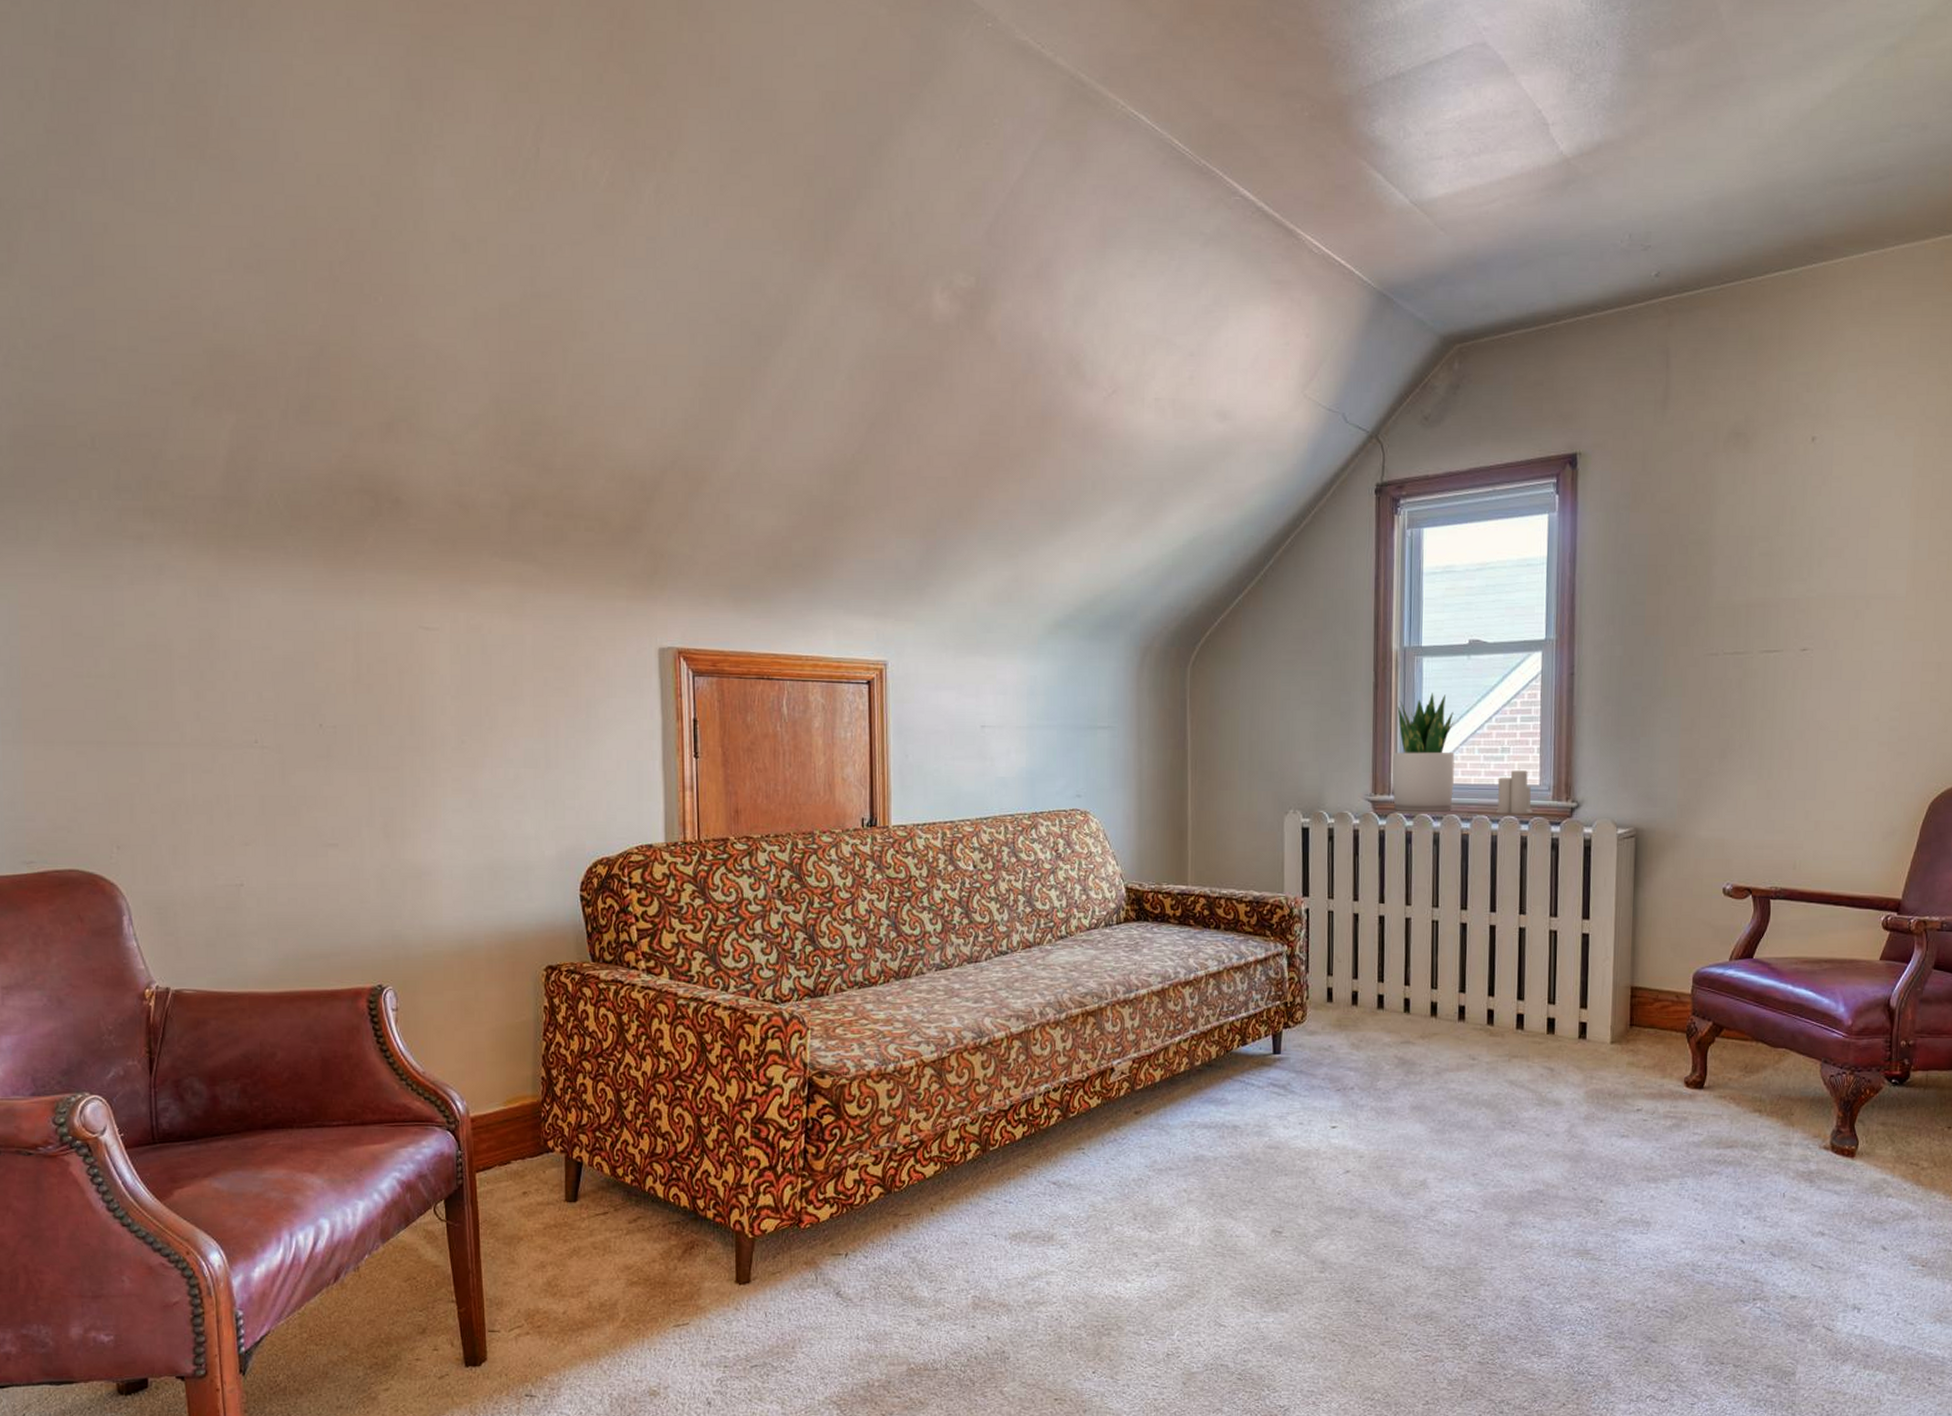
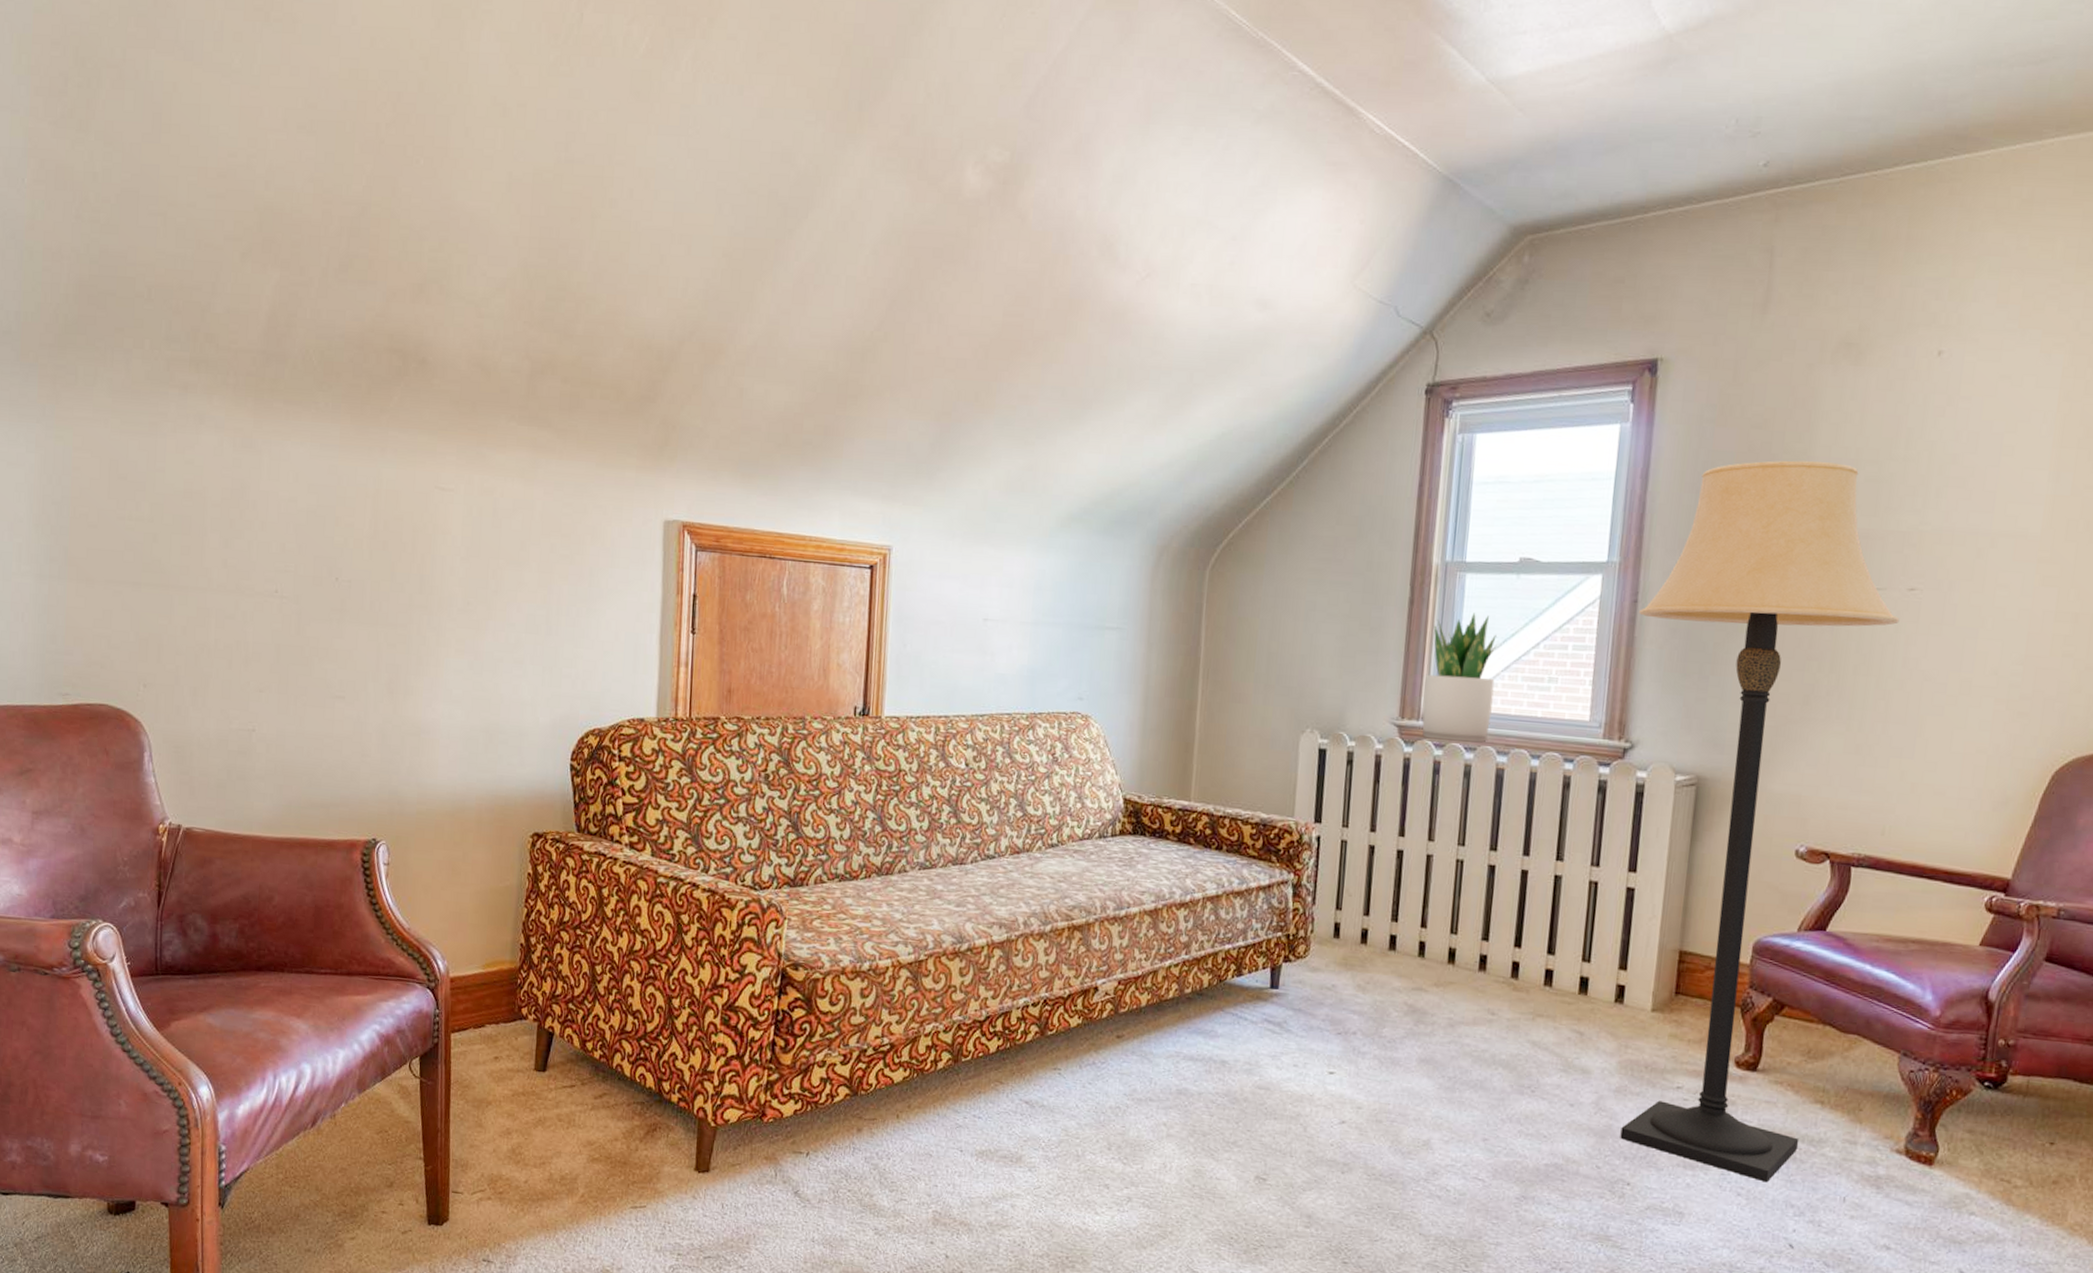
candle: present [1495,768,1534,814] -> none [1536,700,1581,752]
lamp: none [1576,540,1796,1187] -> present [1620,460,1900,1183]

